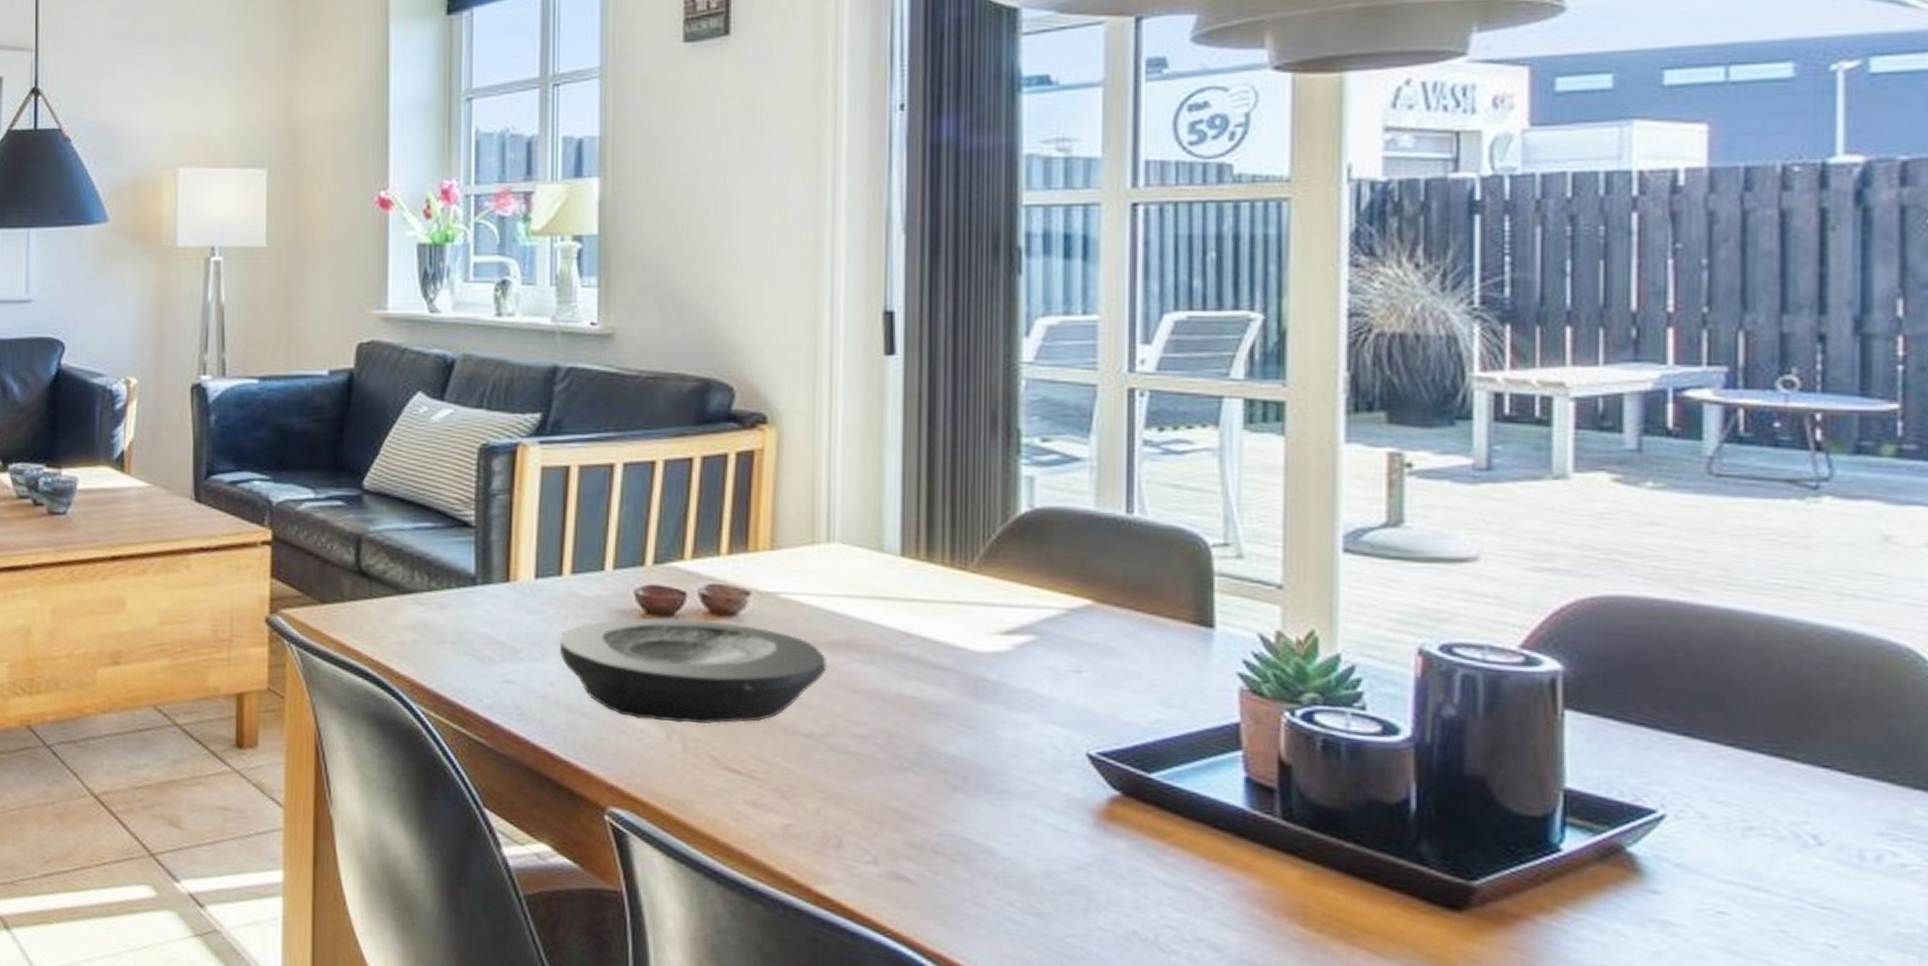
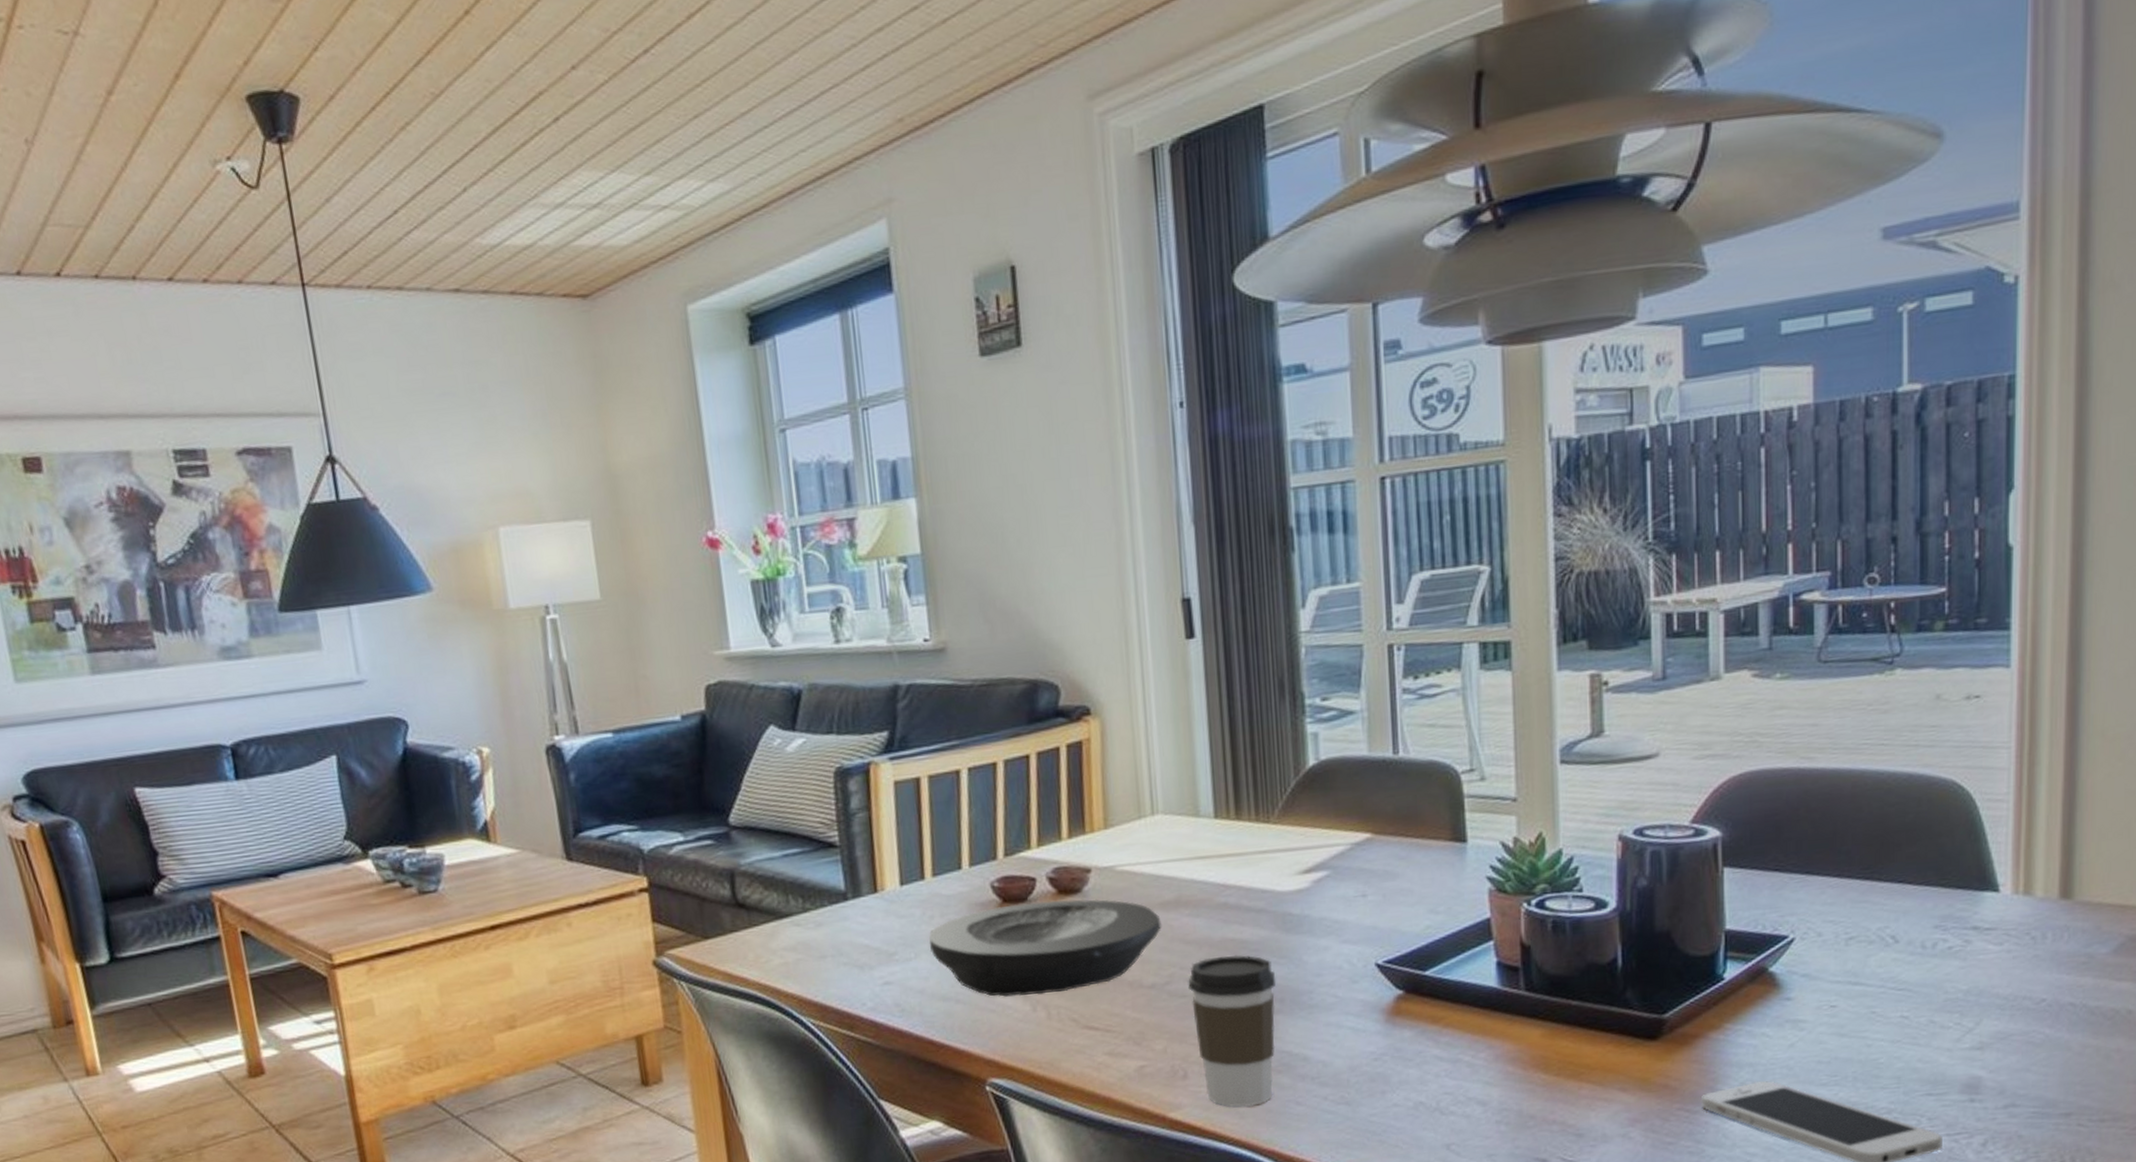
coffee cup: none [852,713,960,898] -> present [1188,954,1276,1108]

